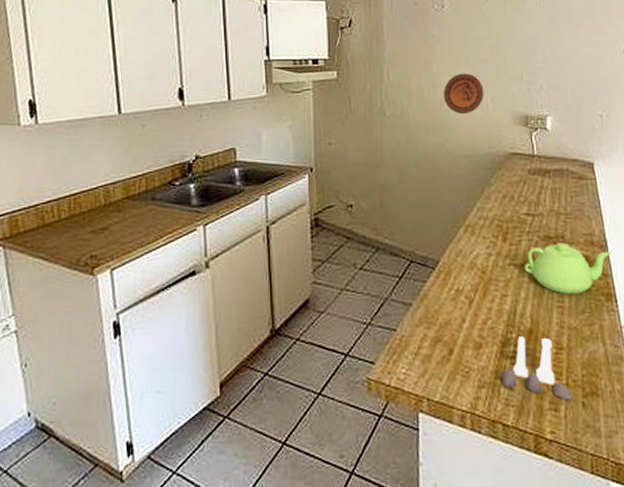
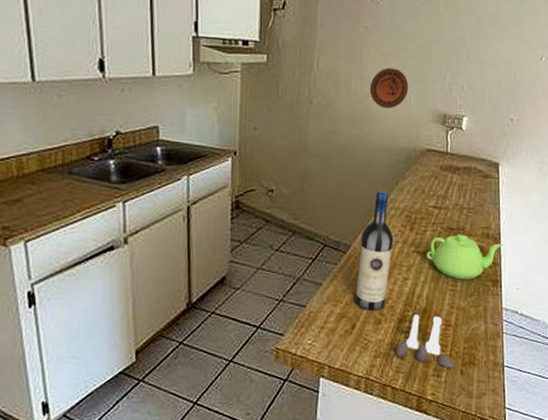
wine bottle: none [448,200,486,333] -> present [355,191,394,310]

